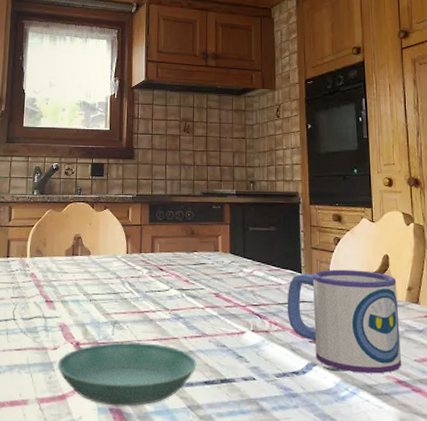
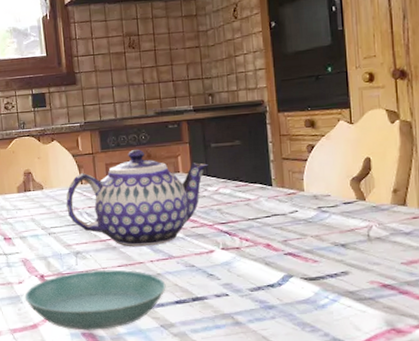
teapot: none [110,226,245,322] -> present [65,149,208,247]
mug: present [287,269,402,374] -> none [257,176,387,281]

